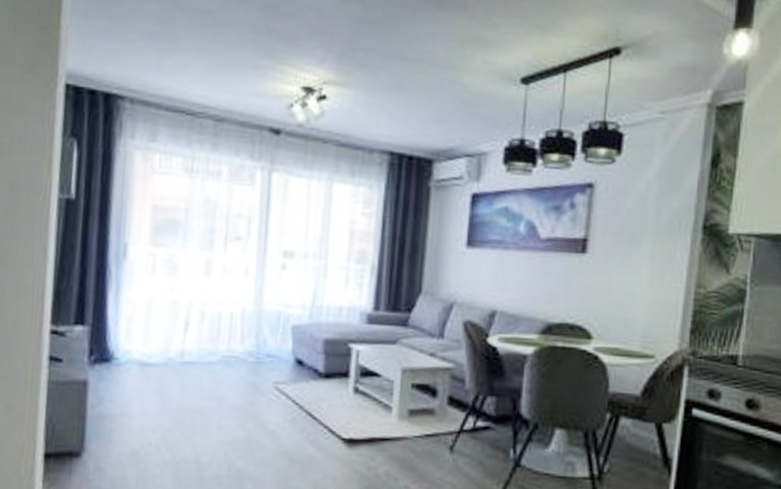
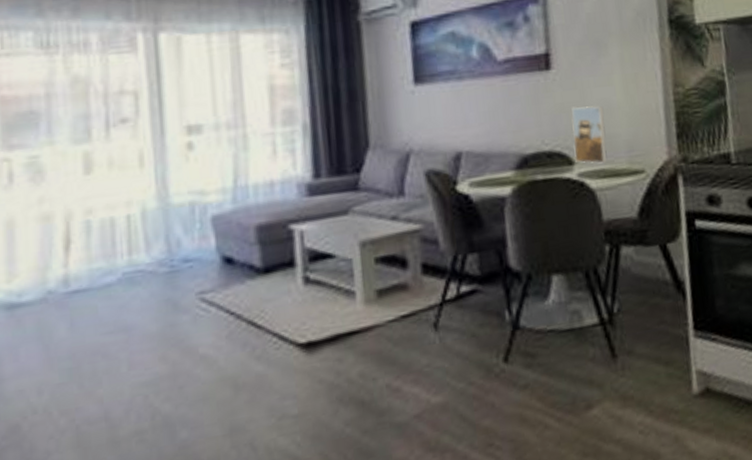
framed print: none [593,289,628,343] -> present [572,106,608,164]

